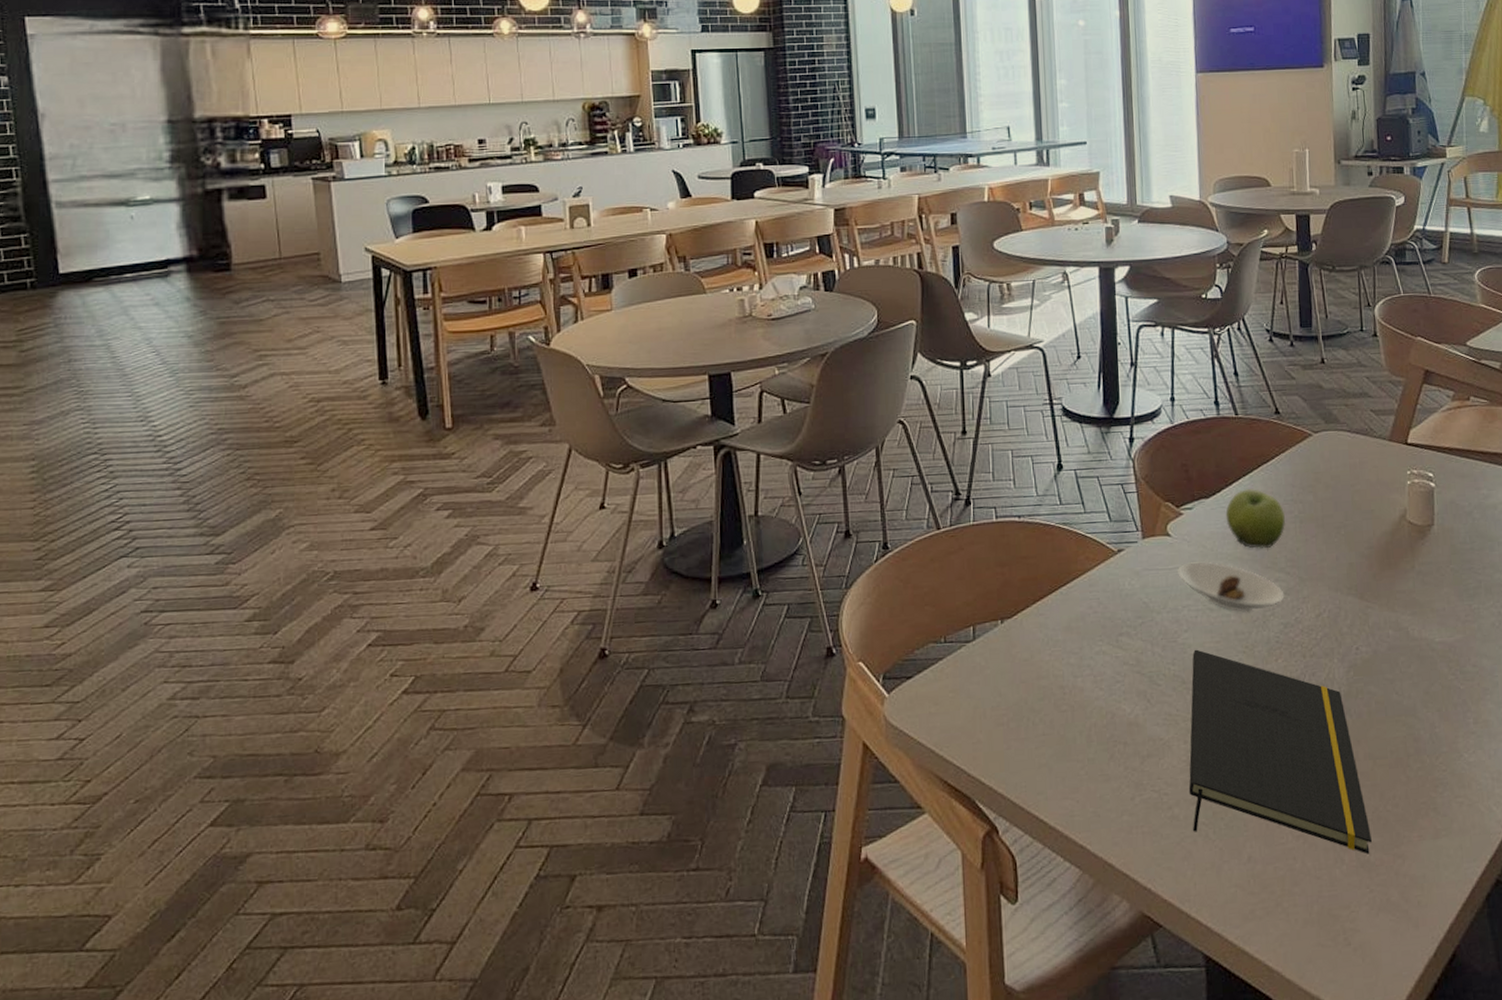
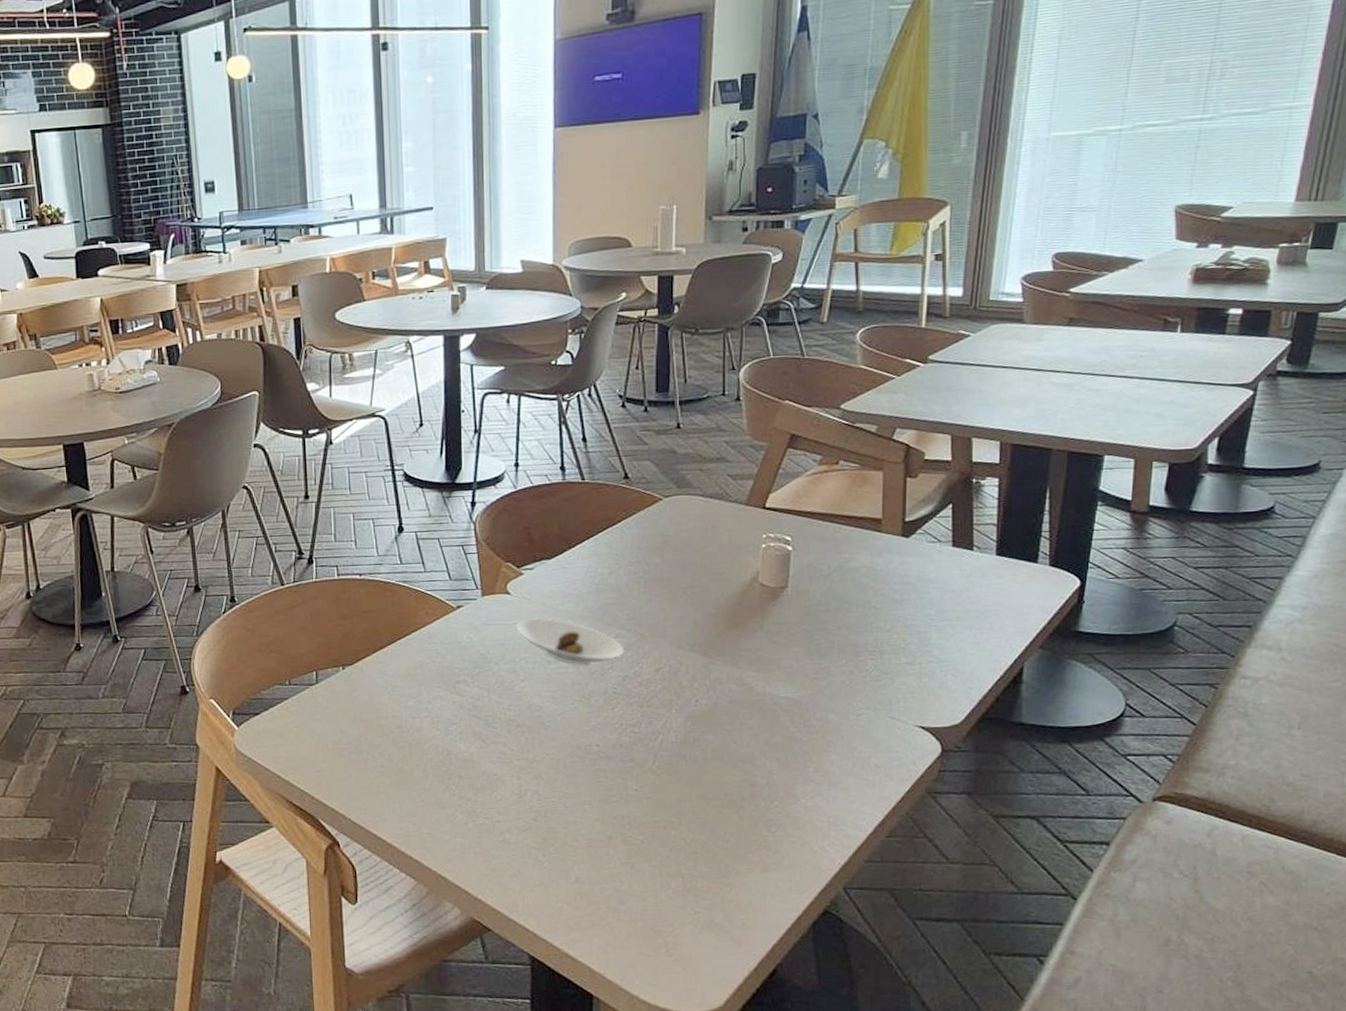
notepad: present [1188,649,1373,854] -> none [520,697,700,882]
fruit: present [1225,489,1286,549] -> none [567,551,630,608]

